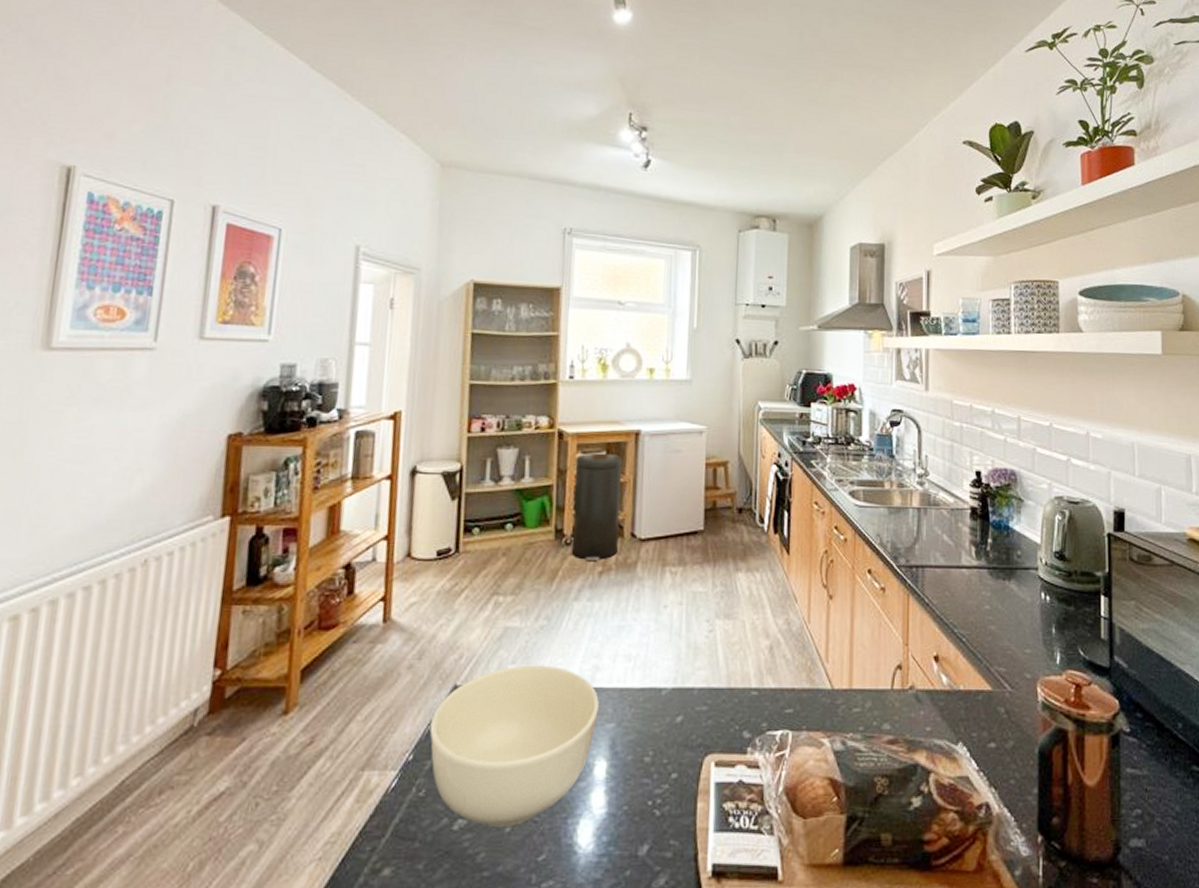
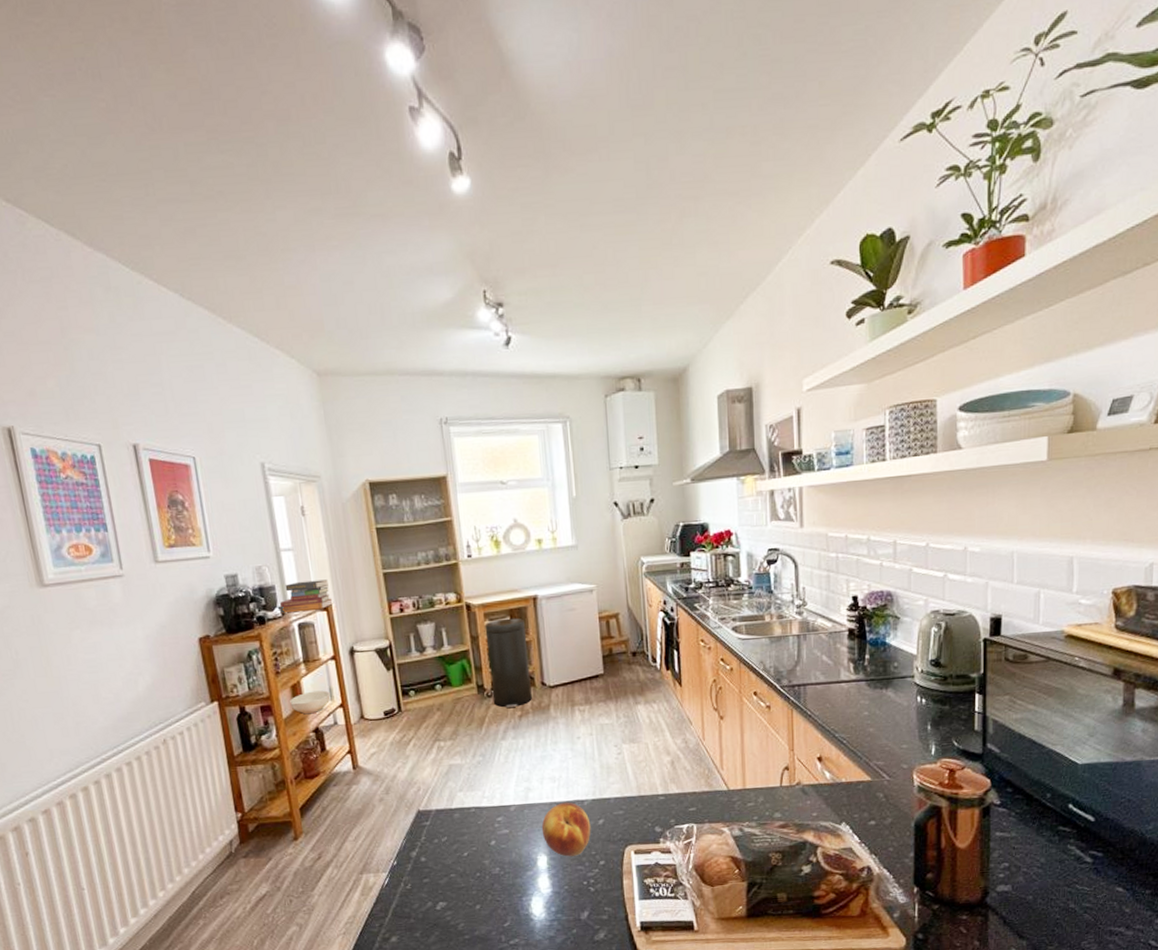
bowl: none [322,516,376,545] -> present [290,690,331,715]
books: none [338,382,404,418] -> present [280,579,333,614]
bowl: present [429,665,599,828] -> none [404,790,535,907]
fruit: none [605,689,667,764] -> present [541,801,591,857]

